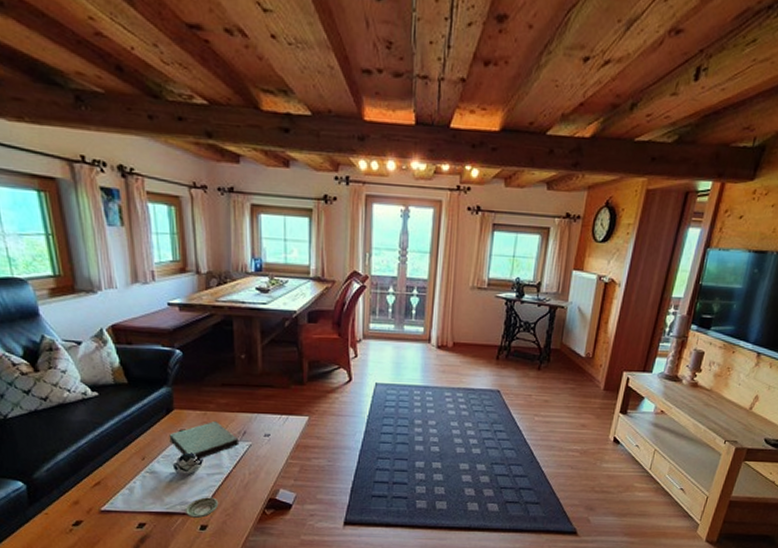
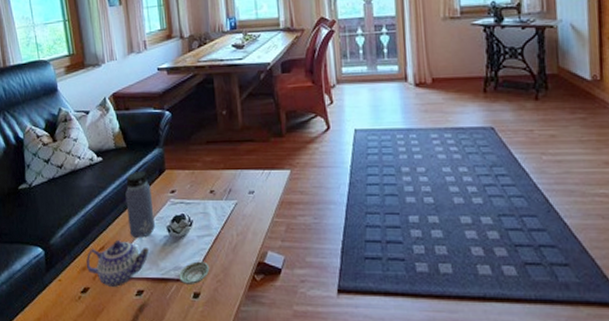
teapot: none [79,476,152,520] -> present [86,240,149,287]
water bottle: none [126,399,160,474] -> present [125,161,155,238]
book: present [169,420,240,461] -> none [162,179,226,222]

